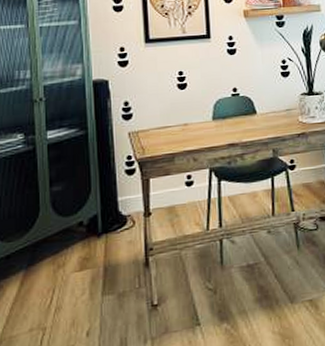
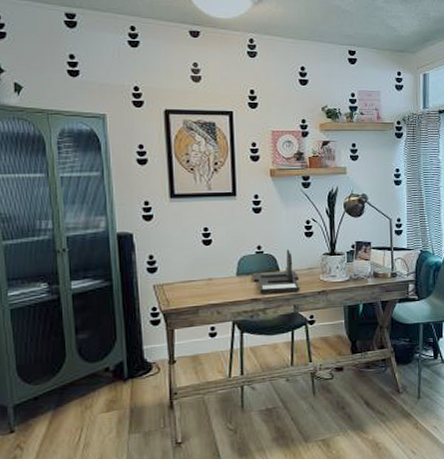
desk organizer: none [229,90,279,138] -> present [253,249,300,293]

